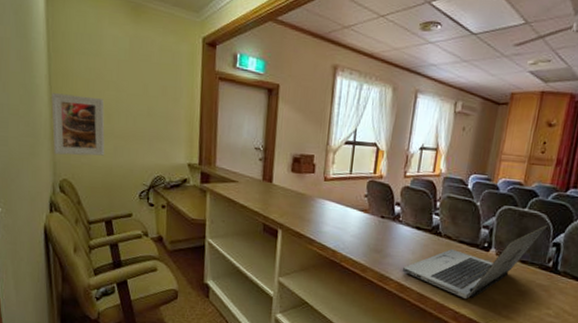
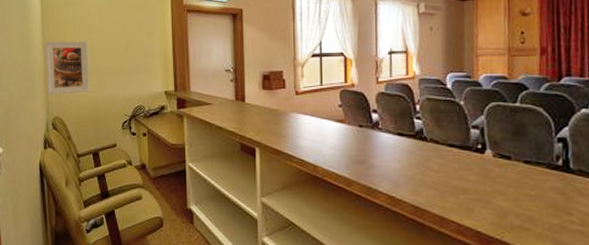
laptop: present [403,224,547,299] -> none [391,118,546,208]

